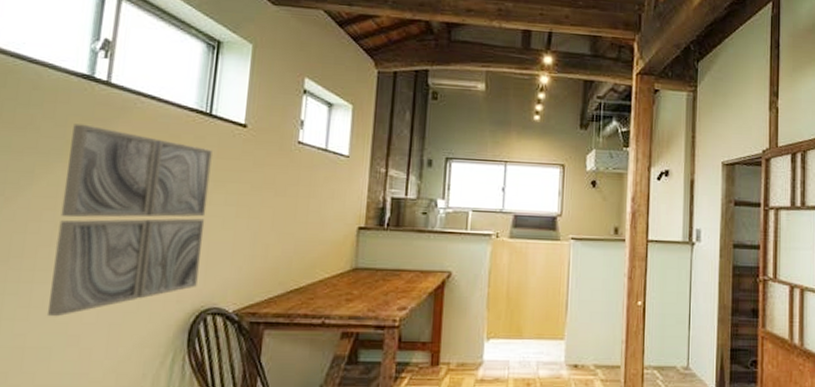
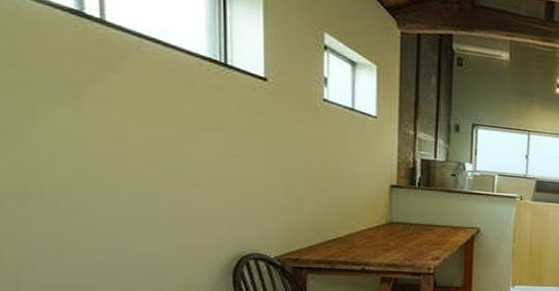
wall art: present [46,124,212,317] -> none [71,64,235,258]

